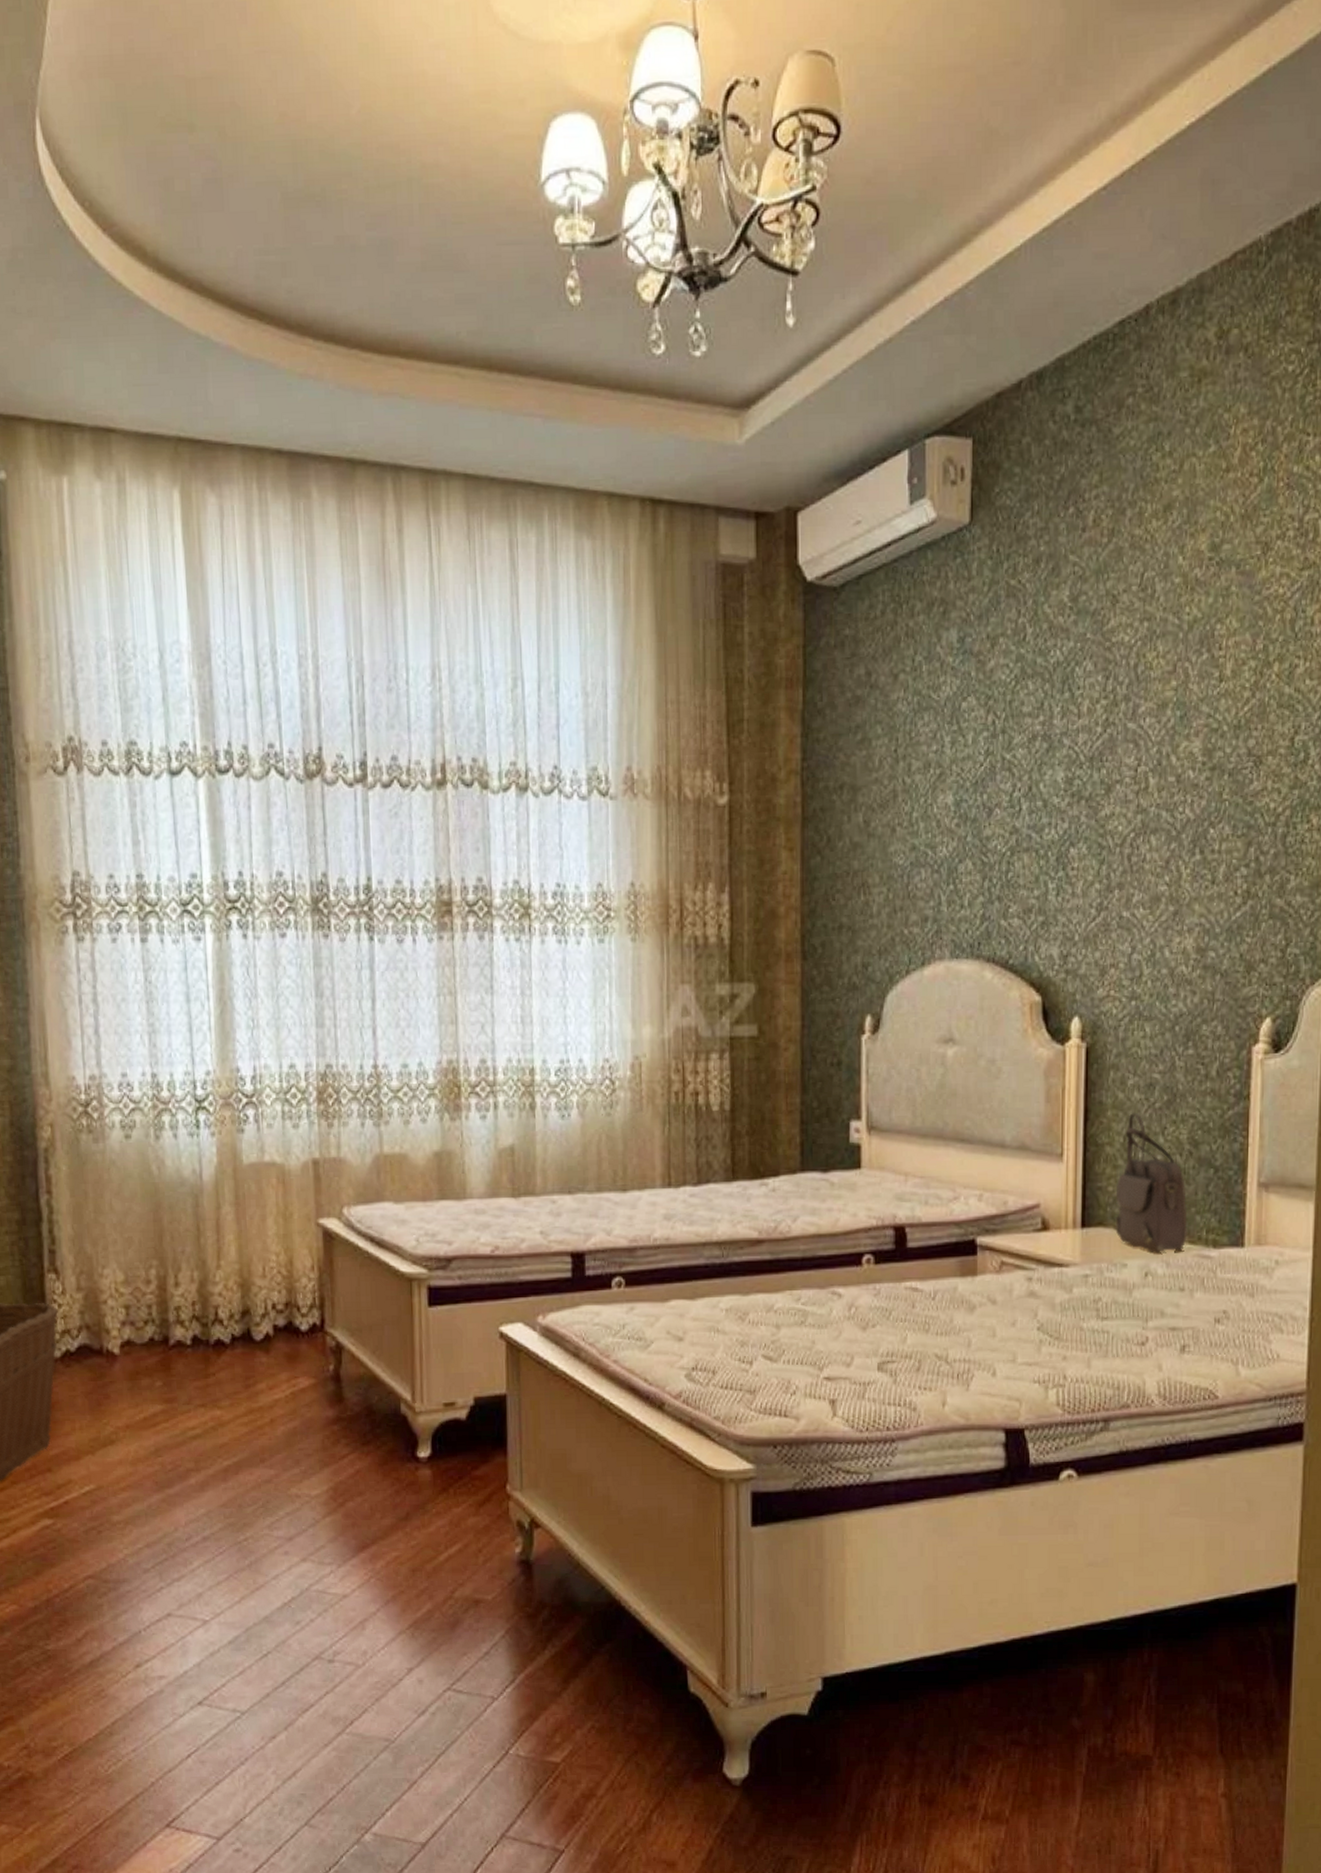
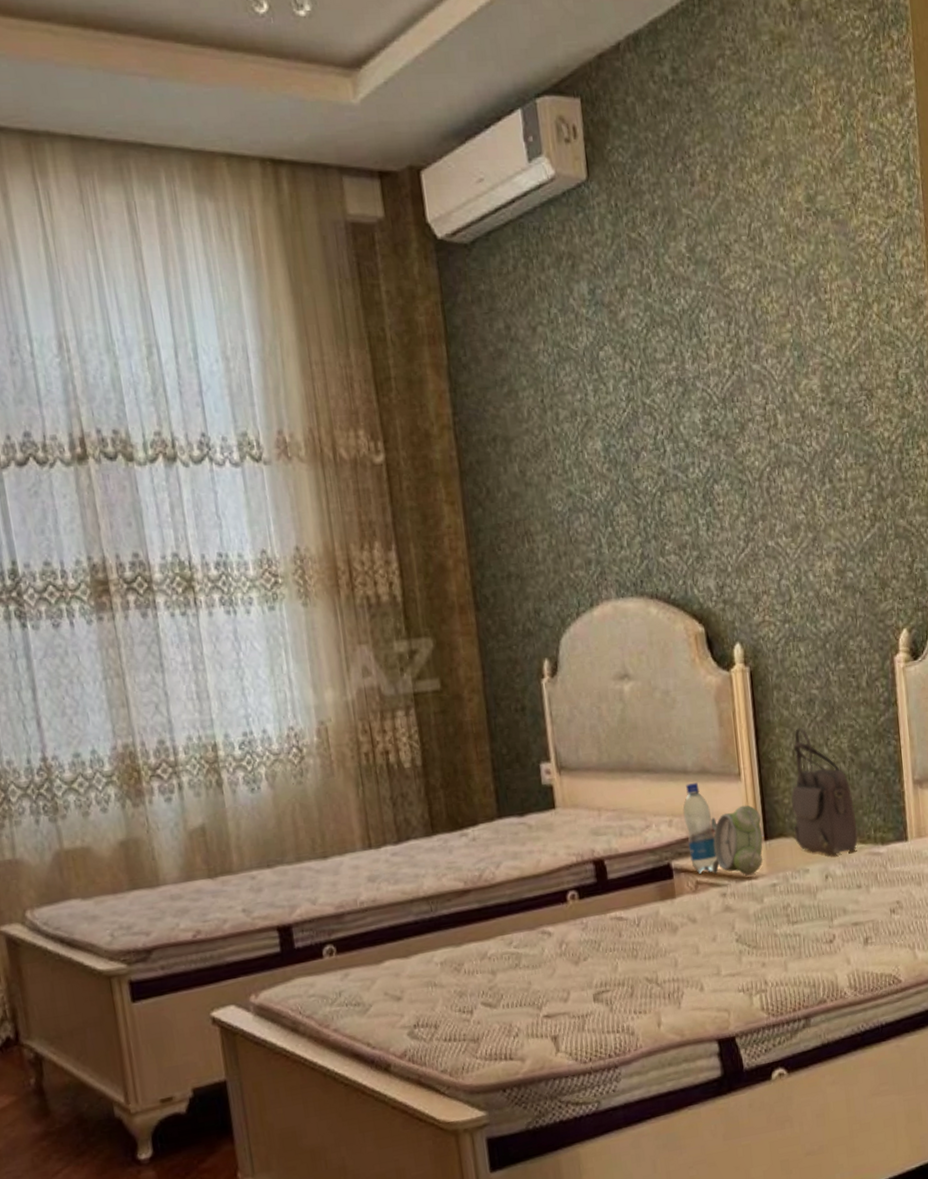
bottle: none [995,1159,1027,1254] -> present [682,783,719,874]
alarm clock: none [1020,1188,1080,1261] -> present [710,805,763,875]

